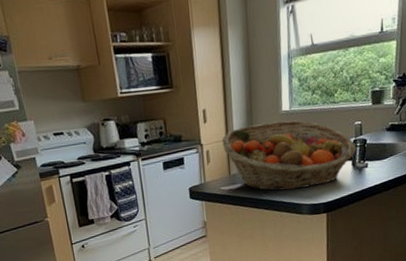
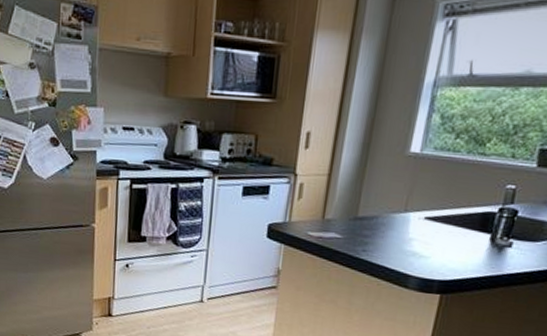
fruit basket: present [221,120,357,191] -> none [322,162,502,257]

